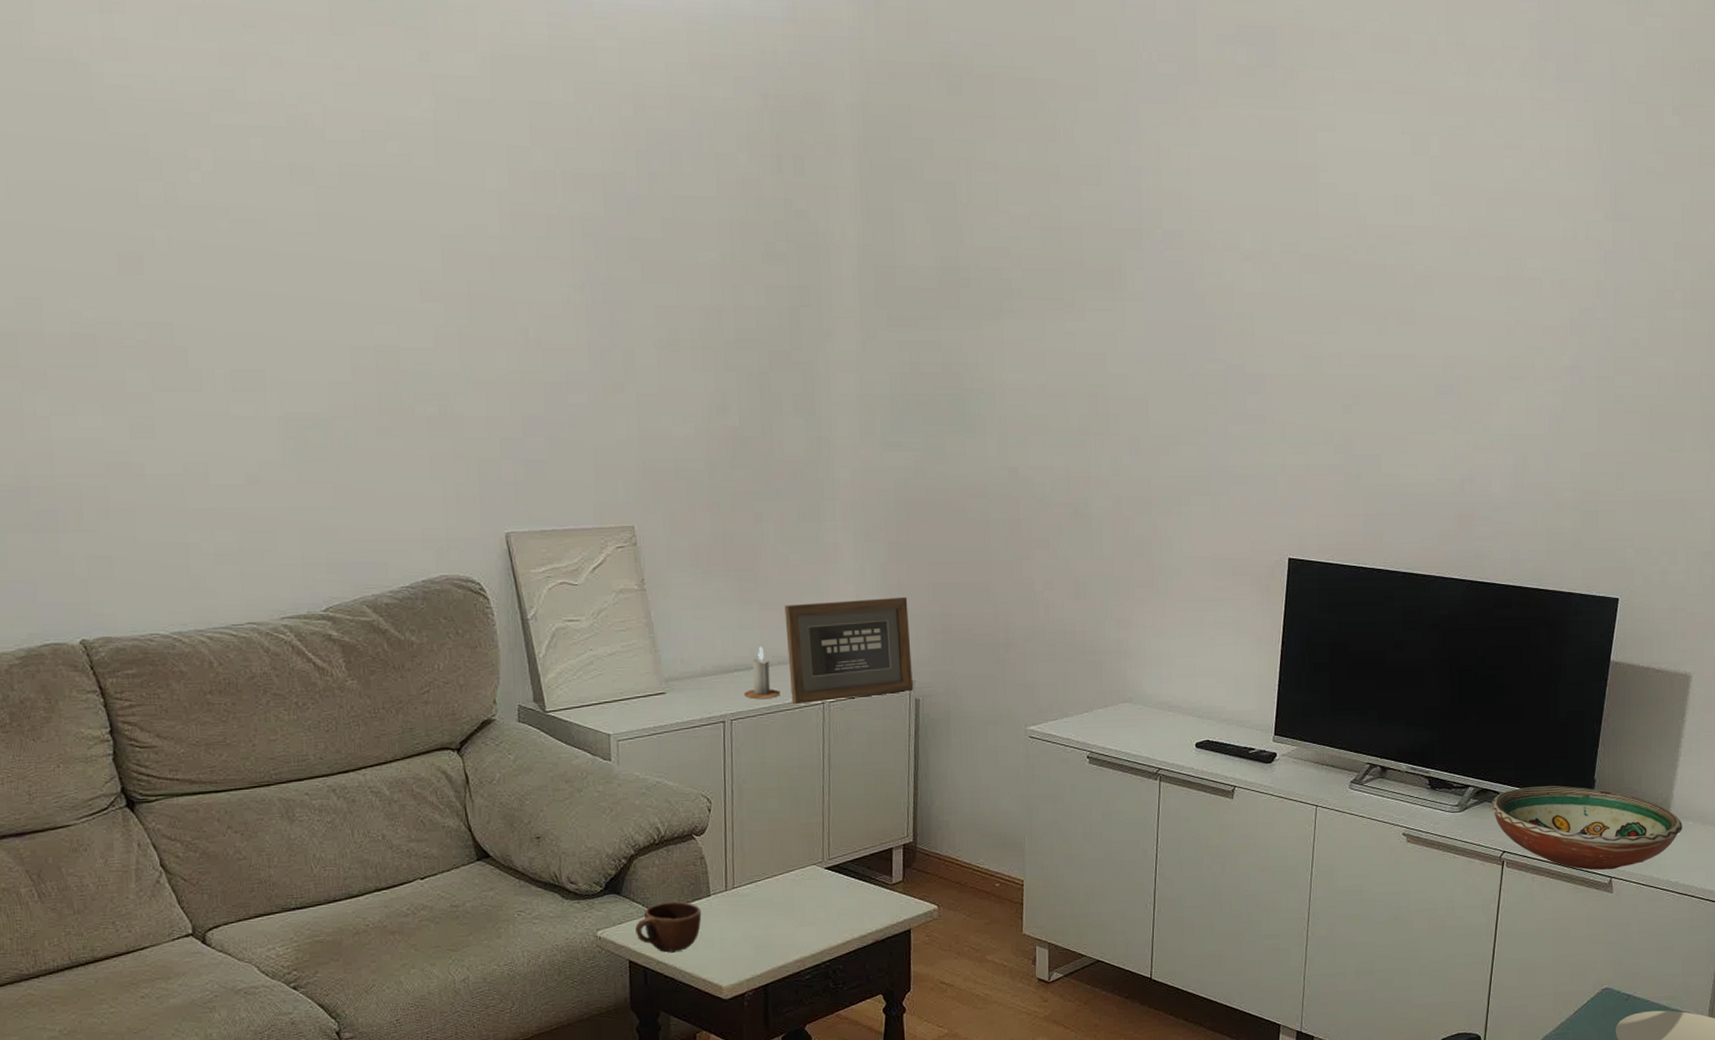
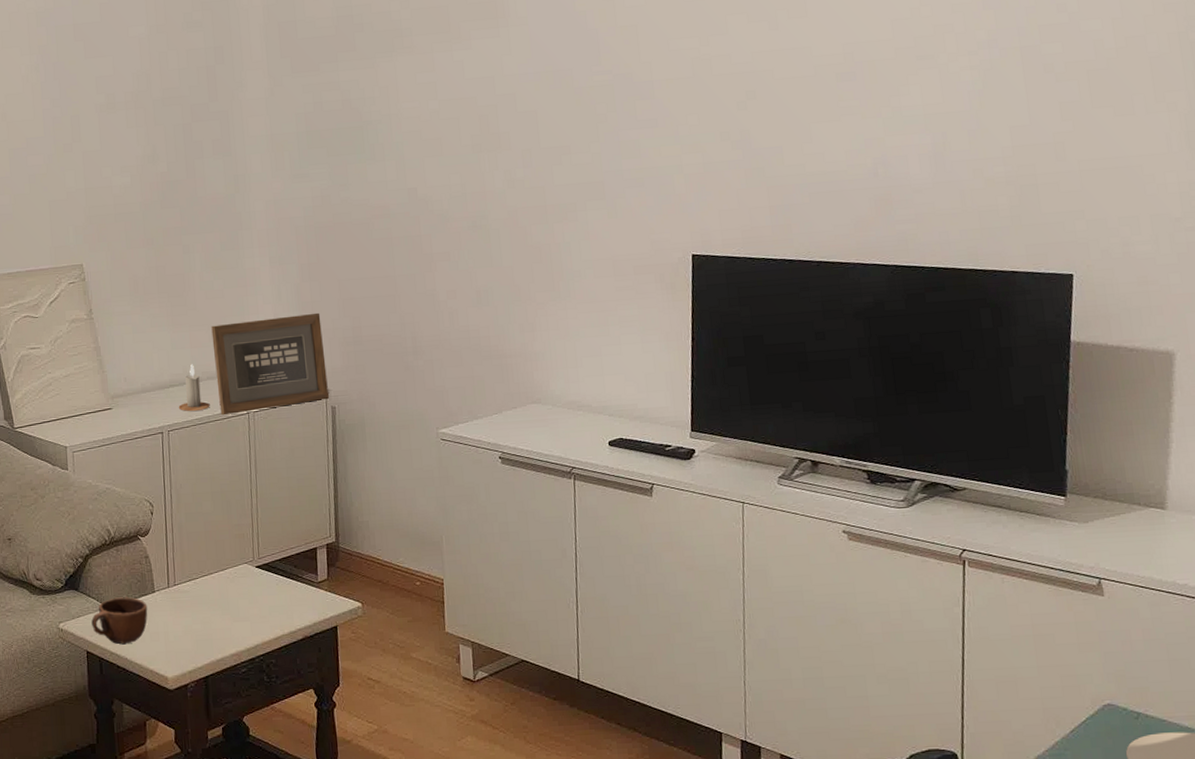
decorative bowl: present [1491,785,1682,870] -> none [943,477,1185,571]

